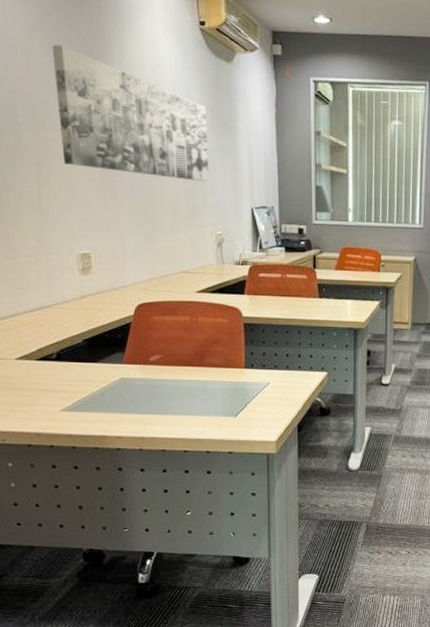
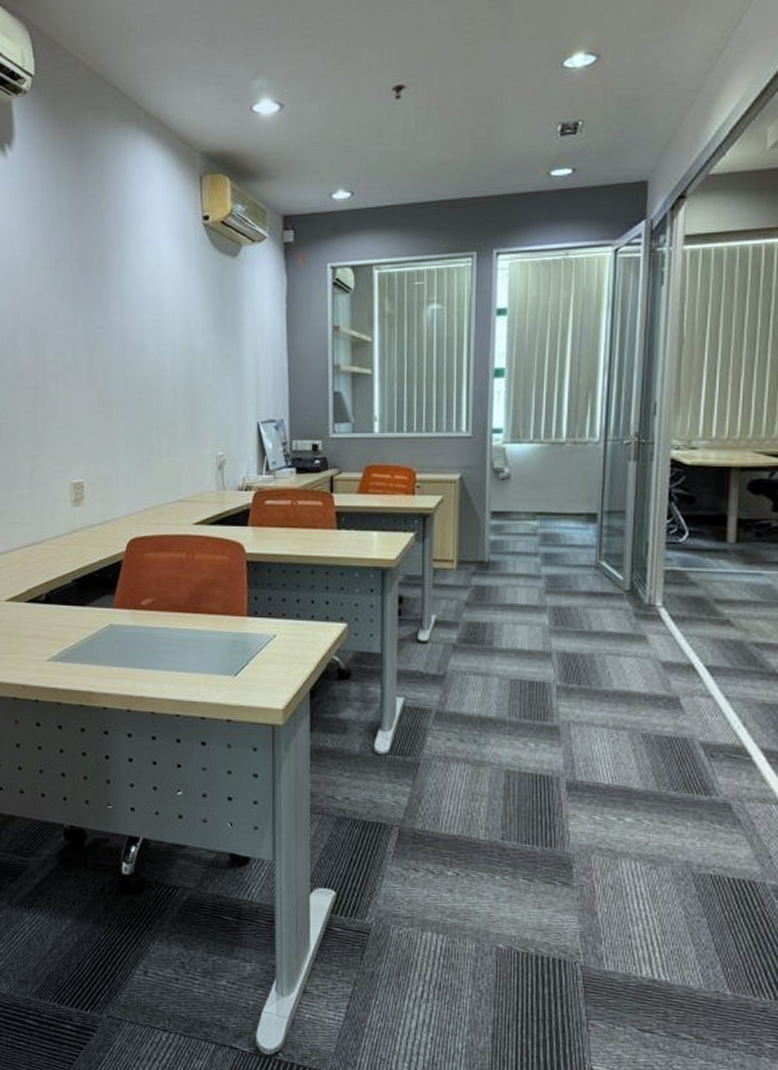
wall art: present [52,44,210,182] -> none [53,260,211,395]

